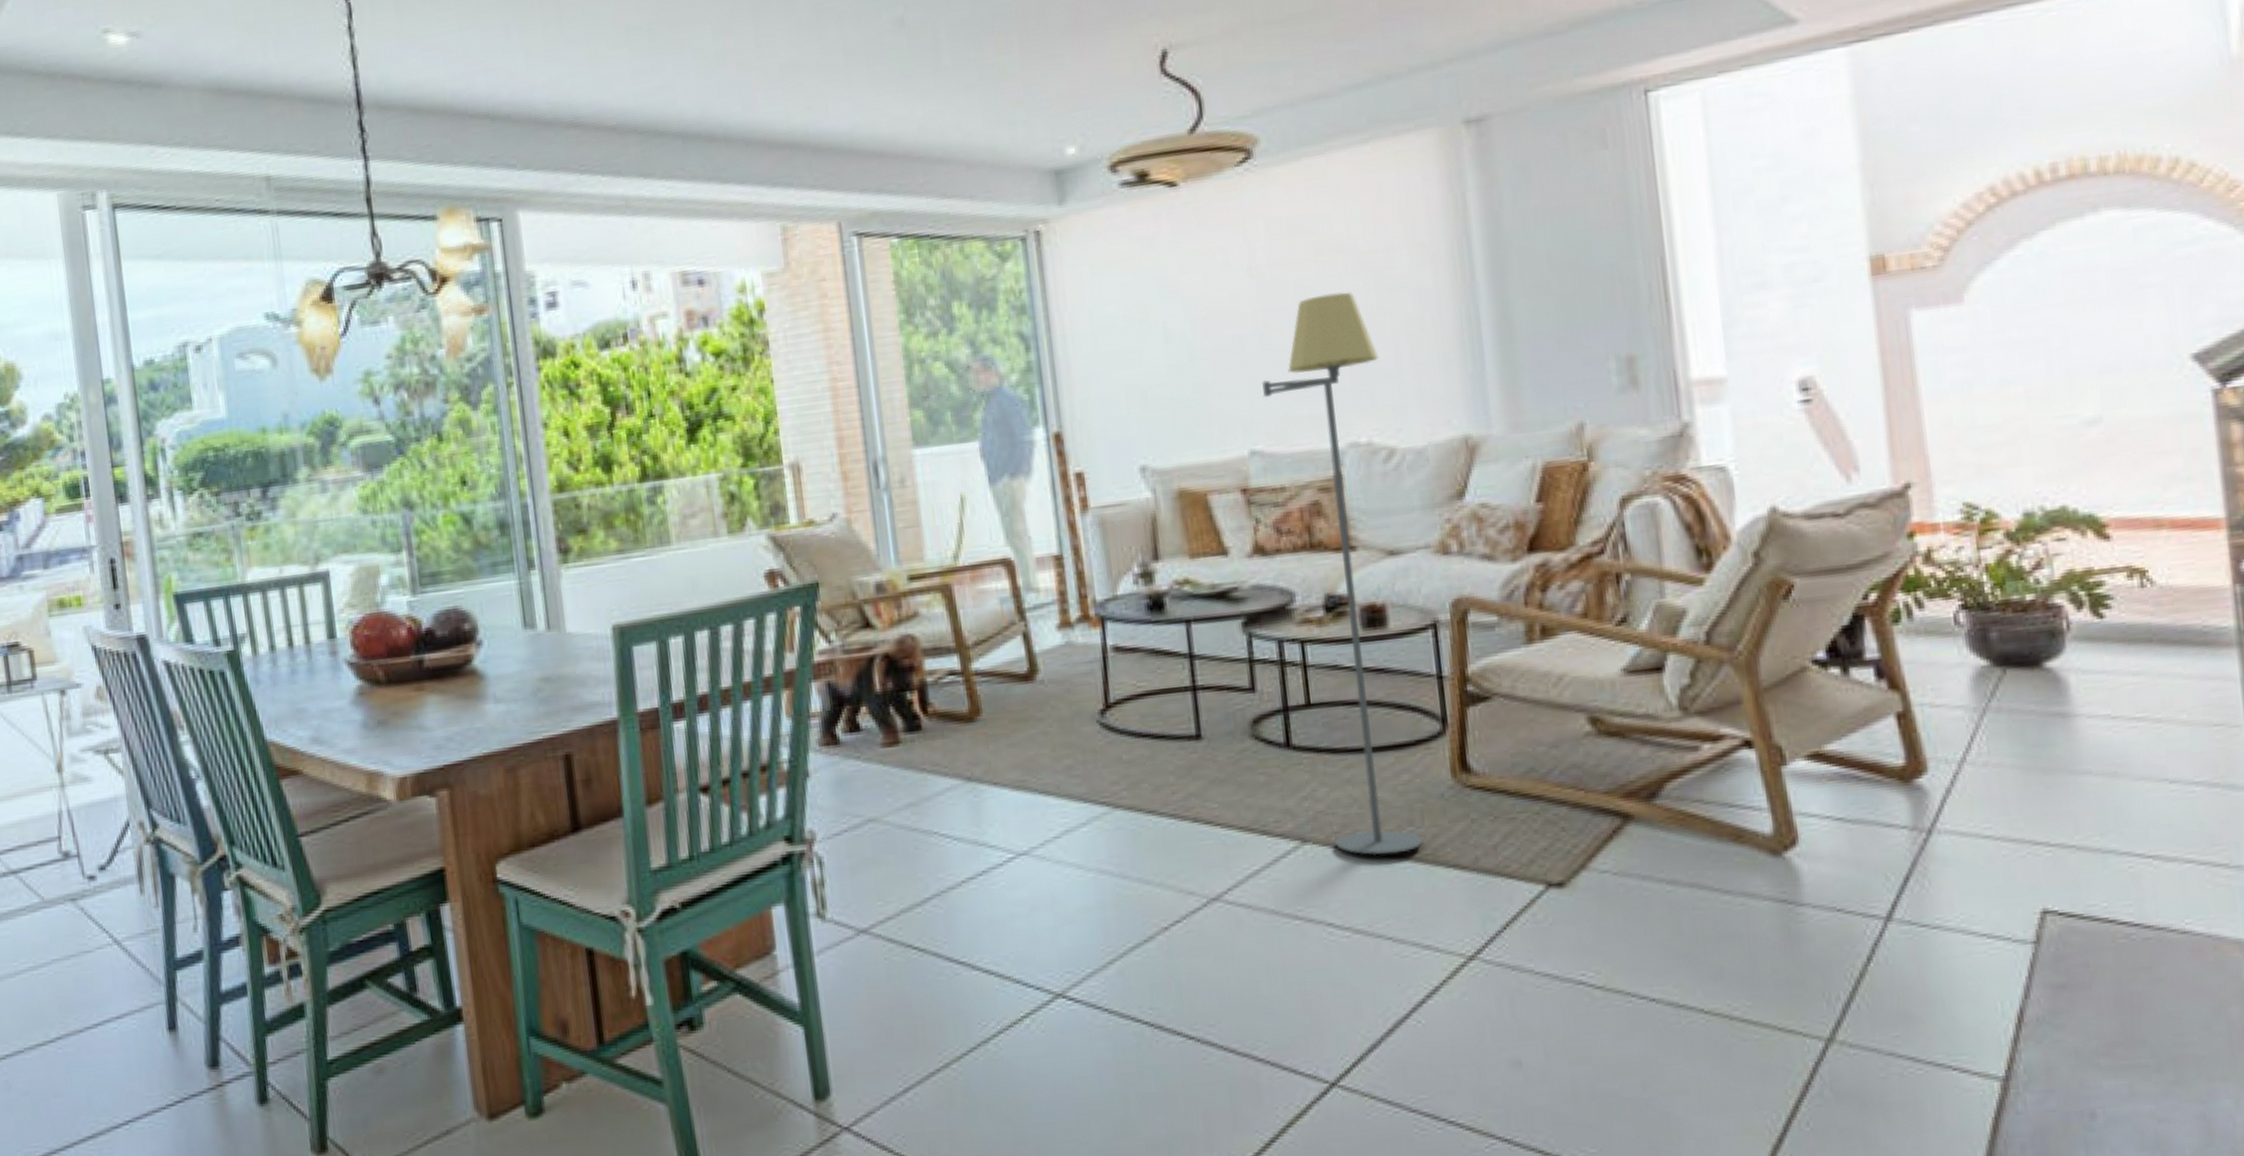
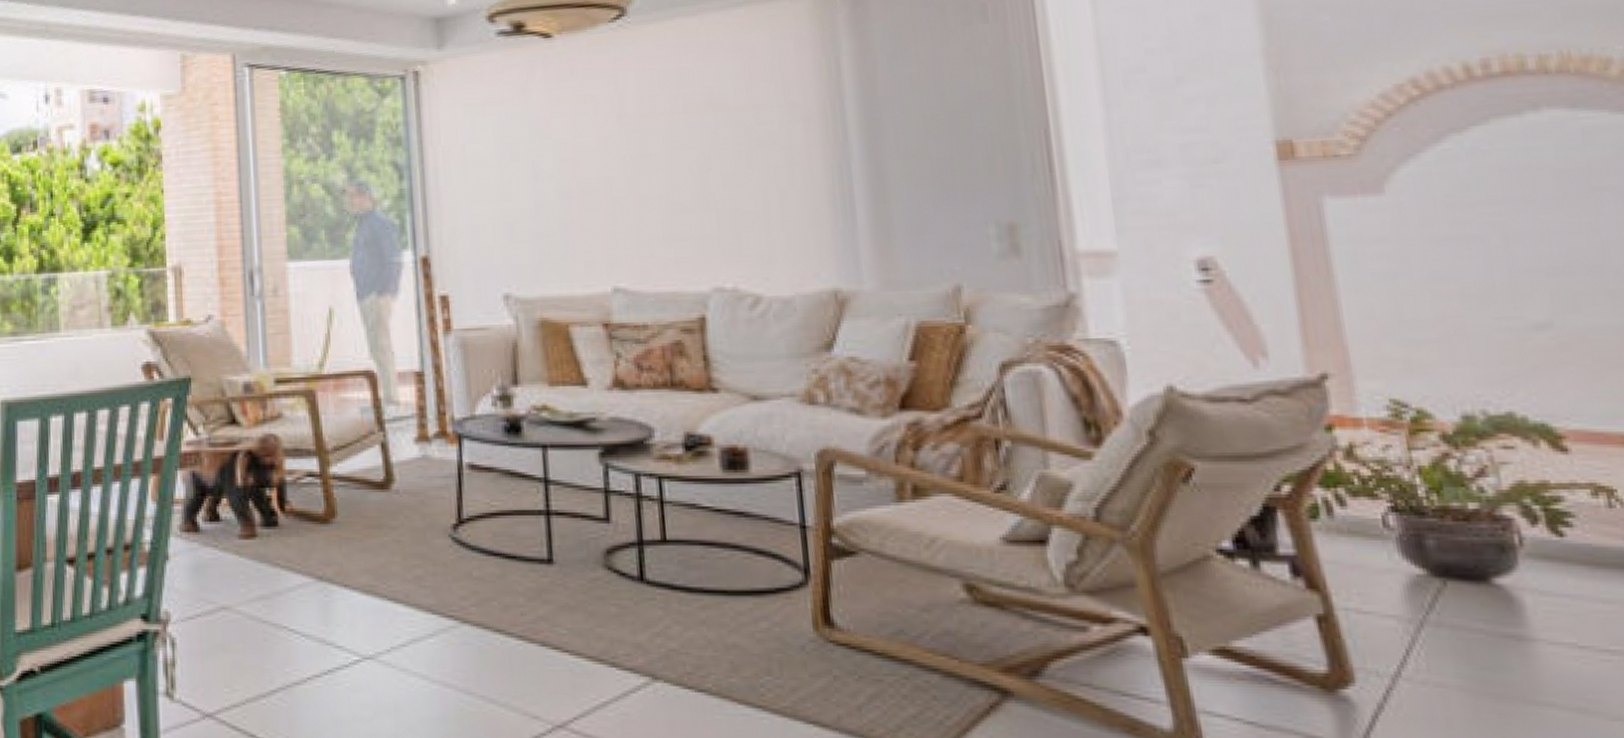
floor lamp: present [1261,291,1422,856] -> none [627,143,780,703]

